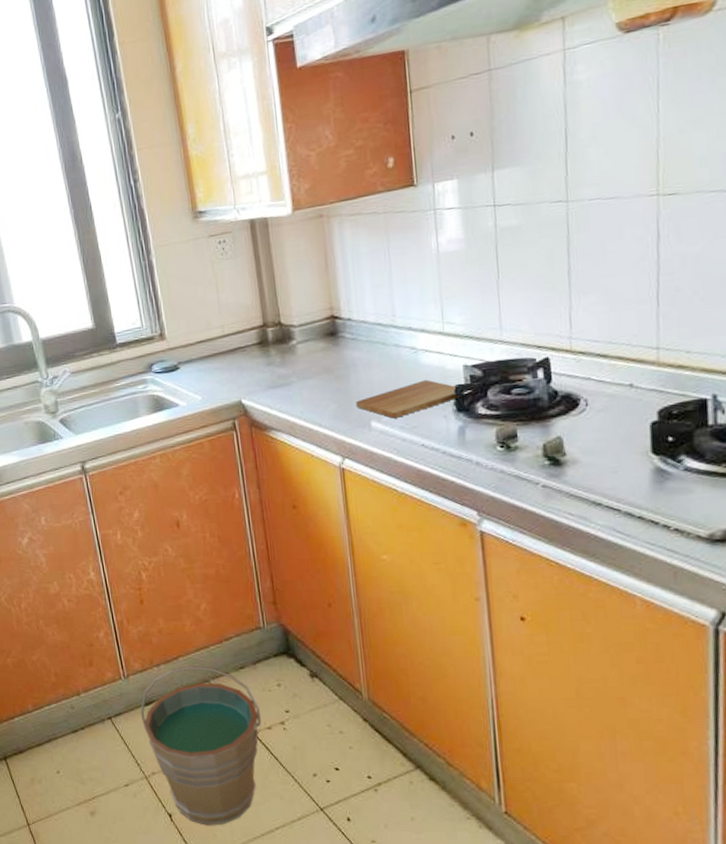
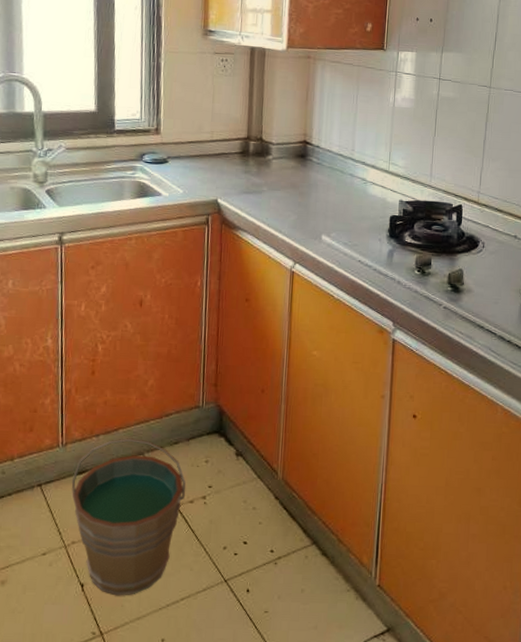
cutting board: present [356,379,461,418] -> none [312,207,394,235]

